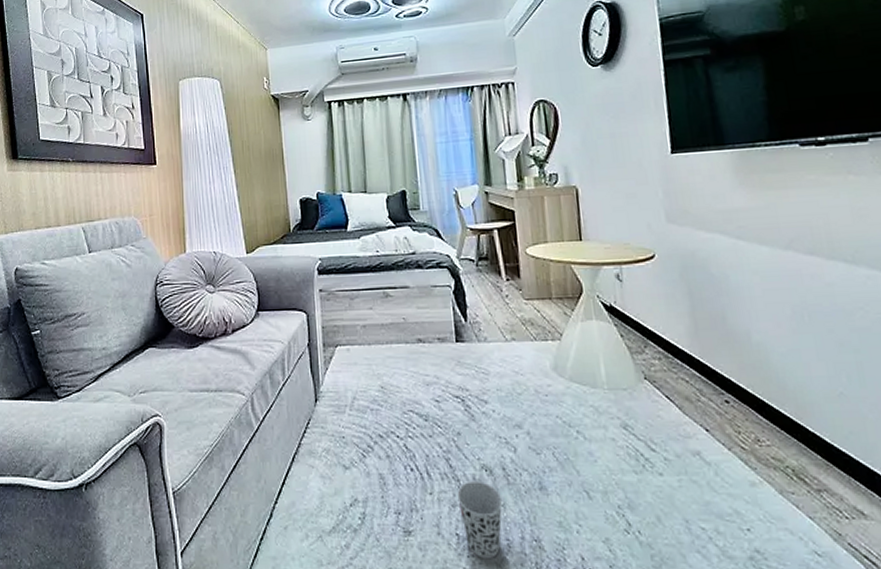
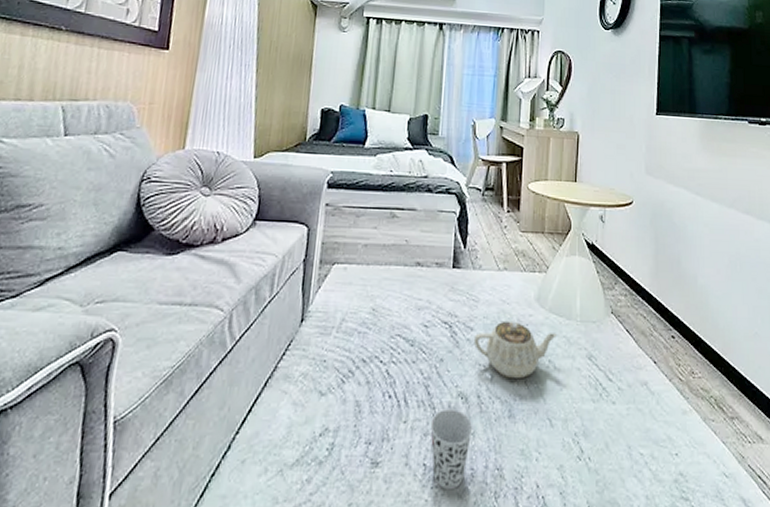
teapot: none [489,392,584,451] -> present [473,320,558,379]

